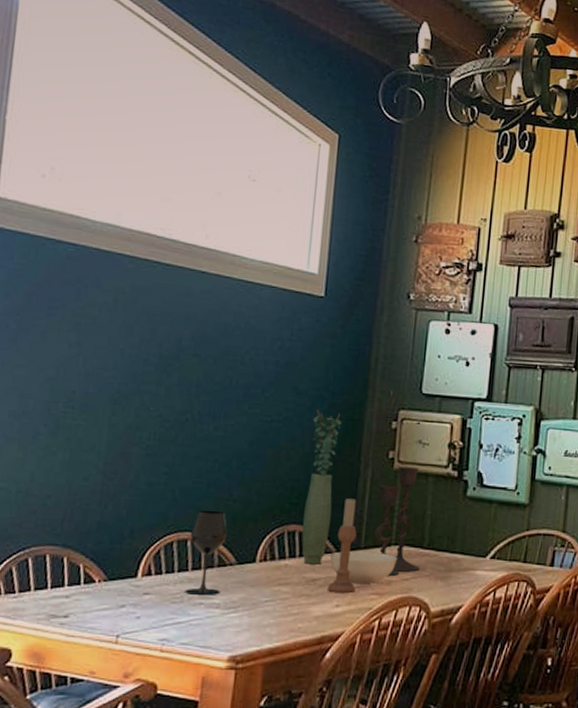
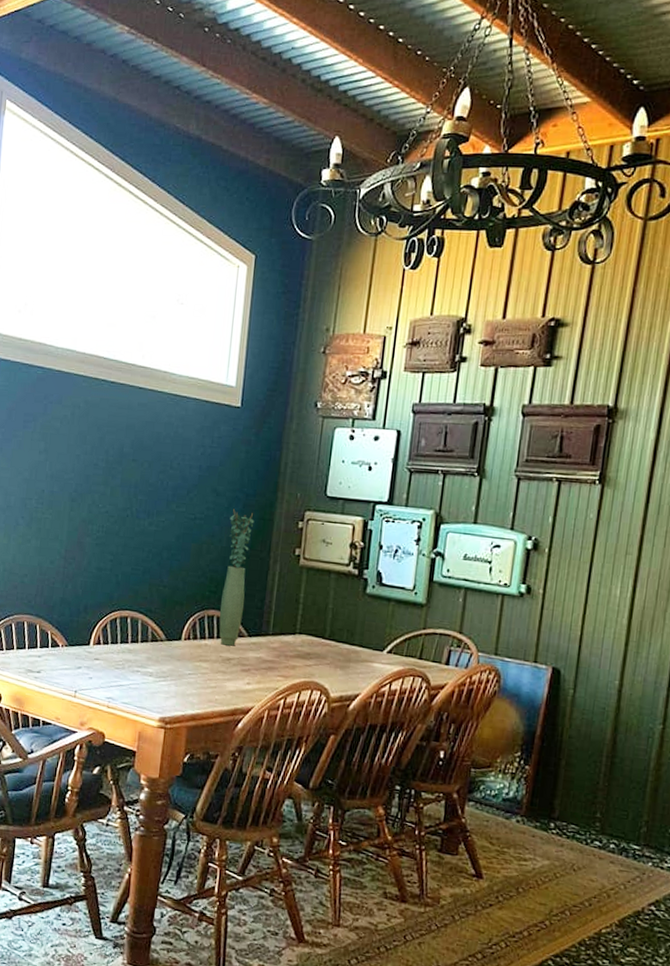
wineglass: present [185,510,228,595] -> none [126,593,160,665]
candlestick: present [328,498,357,593] -> none [241,589,266,673]
bowl: present [329,550,398,584] -> none [242,636,302,667]
candlestick: present [375,467,420,576] -> none [281,563,322,662]

